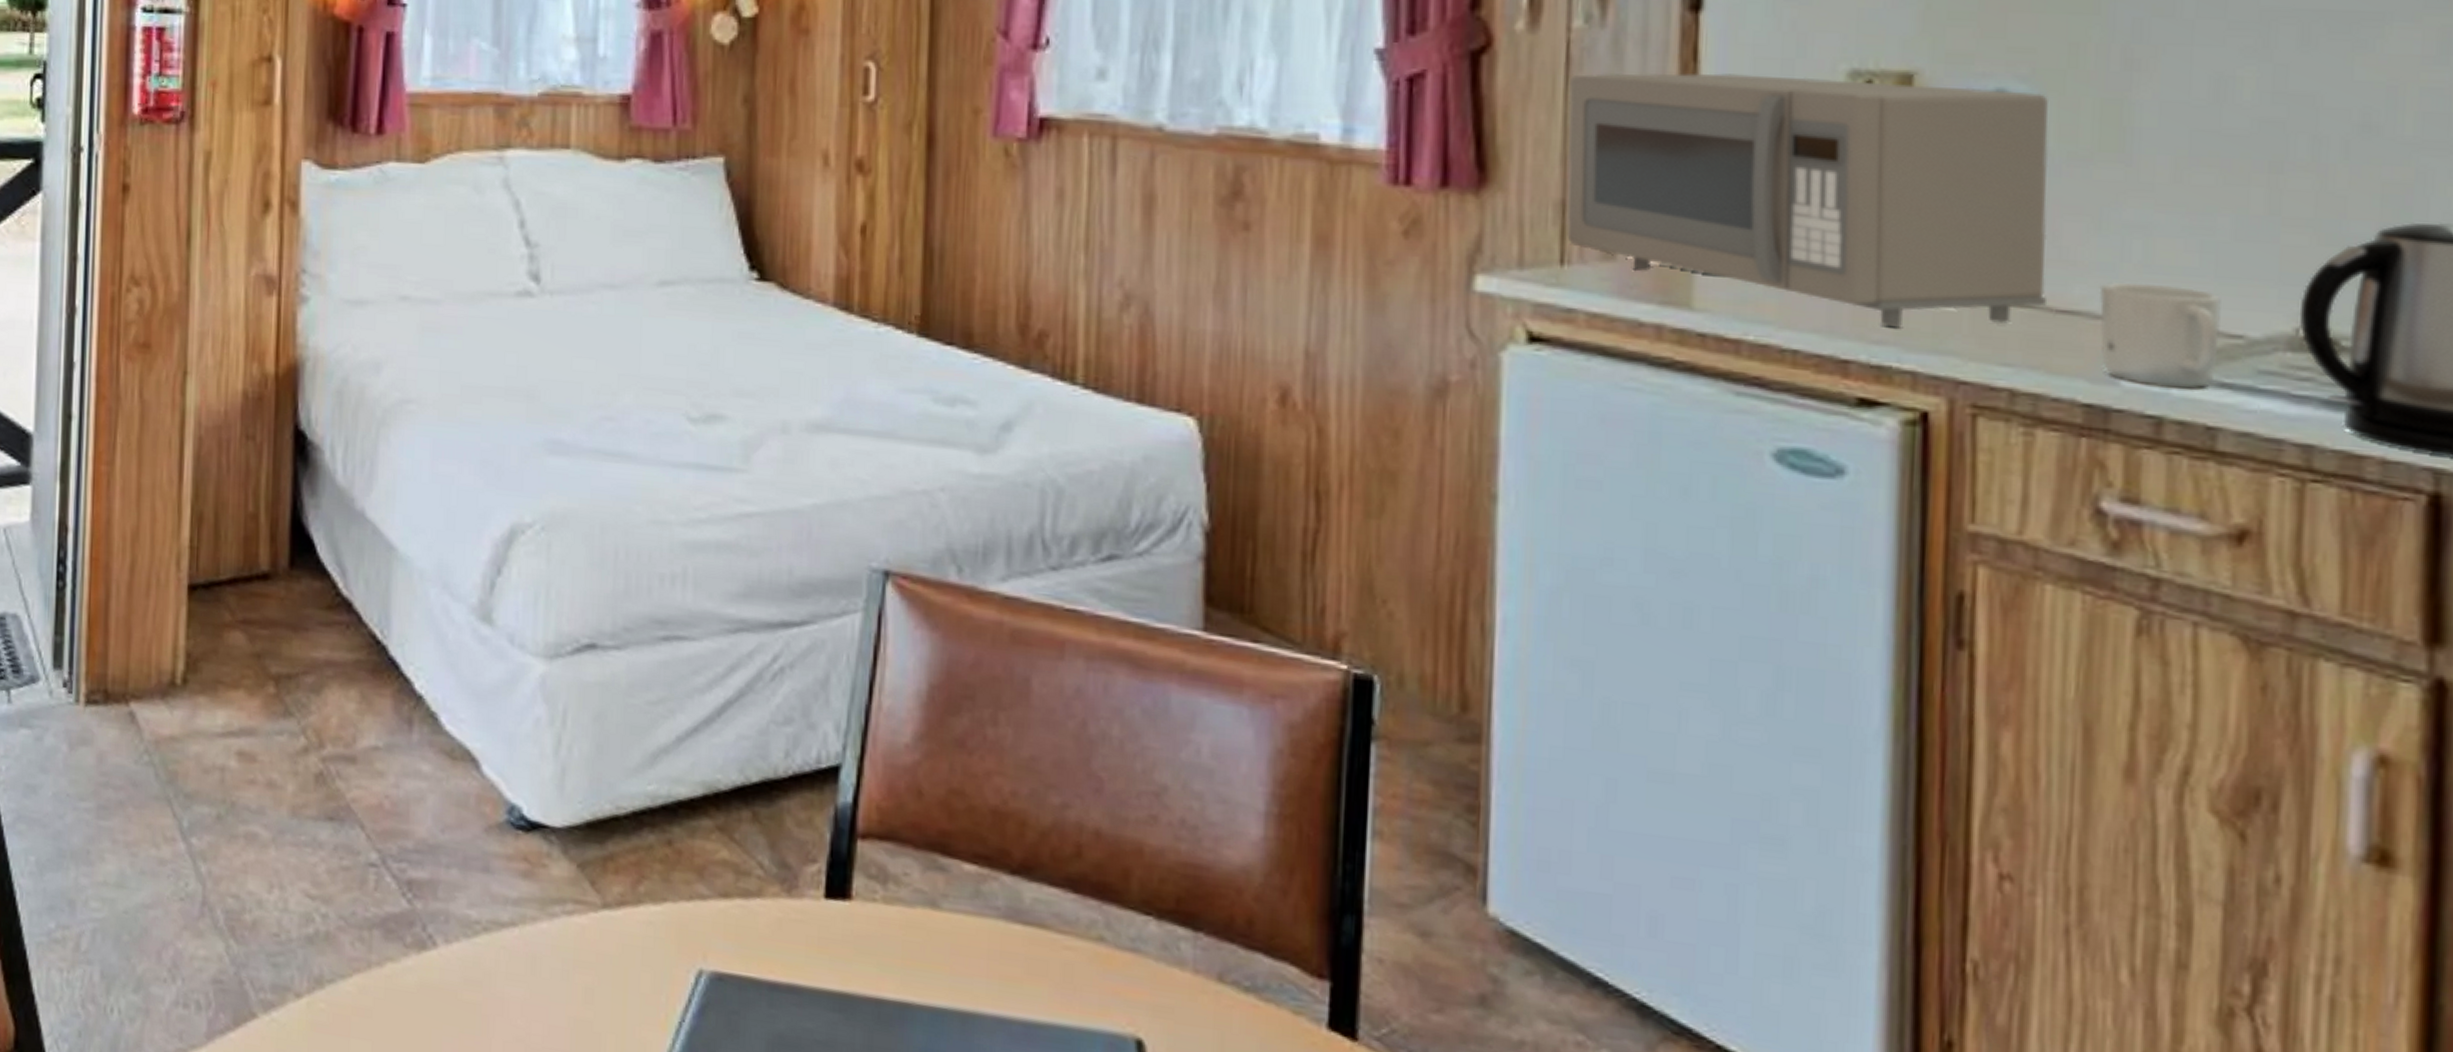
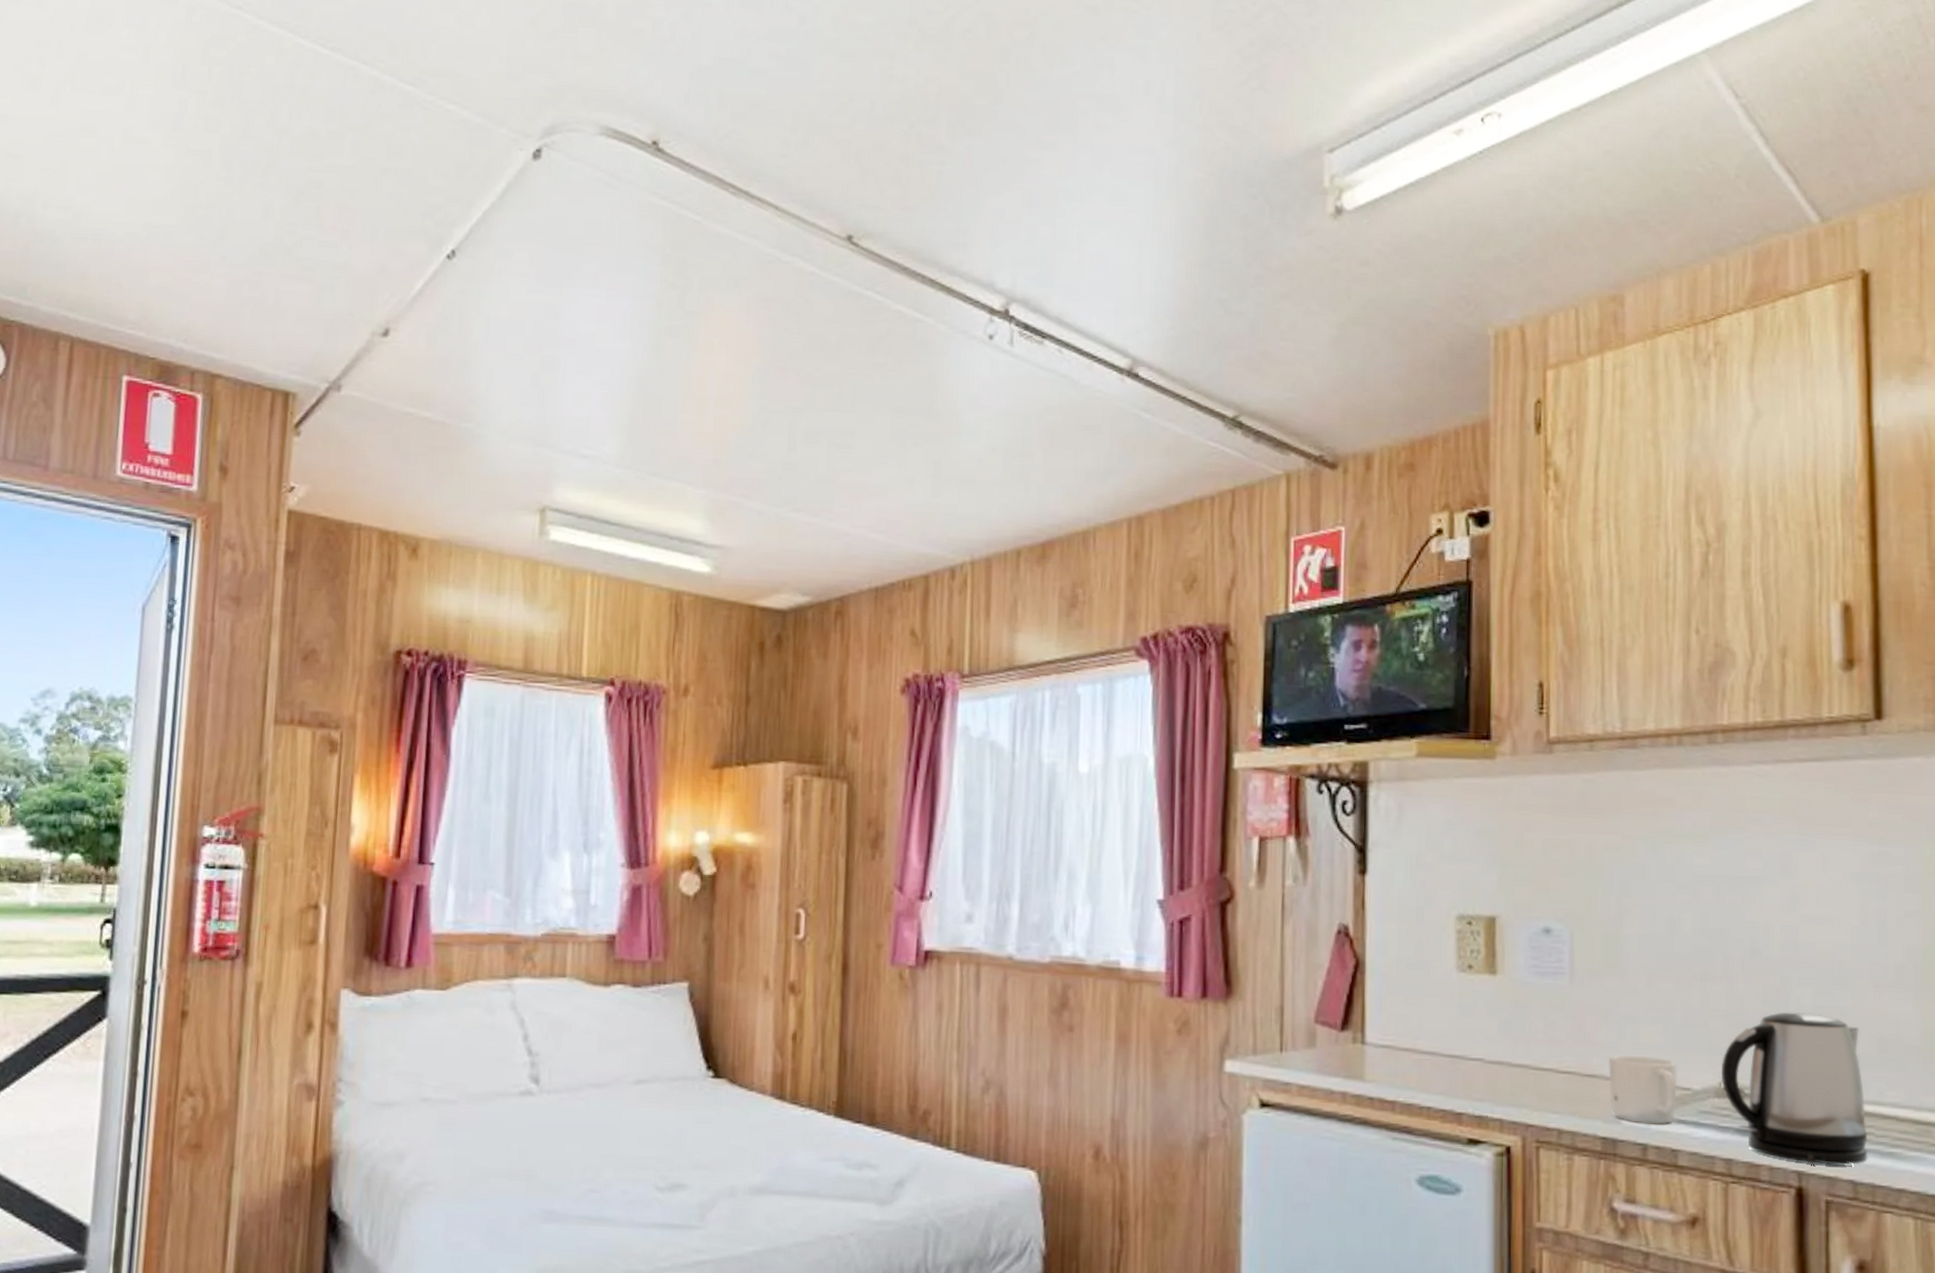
microwave: present [1566,72,2049,328] -> none [1283,916,1579,1090]

